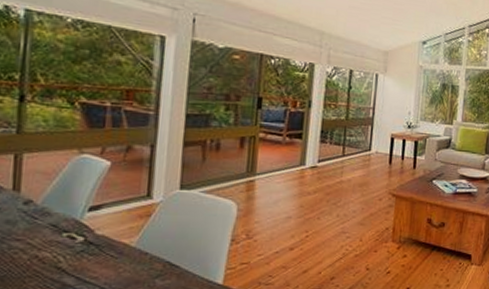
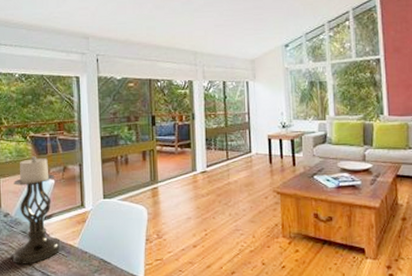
candle holder: none [31,128,113,267] -> present [13,156,62,265]

